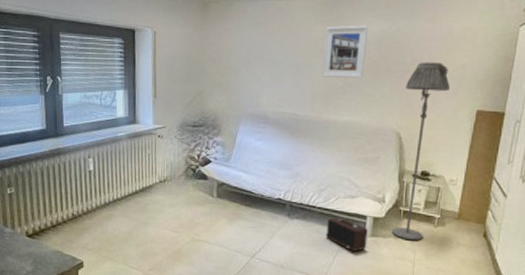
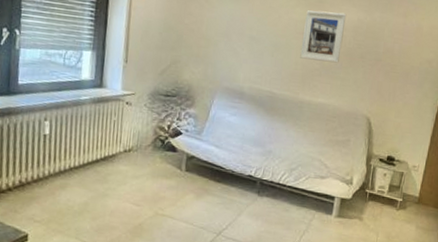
speaker: present [326,217,368,252] -> none [294,196,335,232]
floor lamp: present [391,62,450,241] -> none [357,53,417,223]

